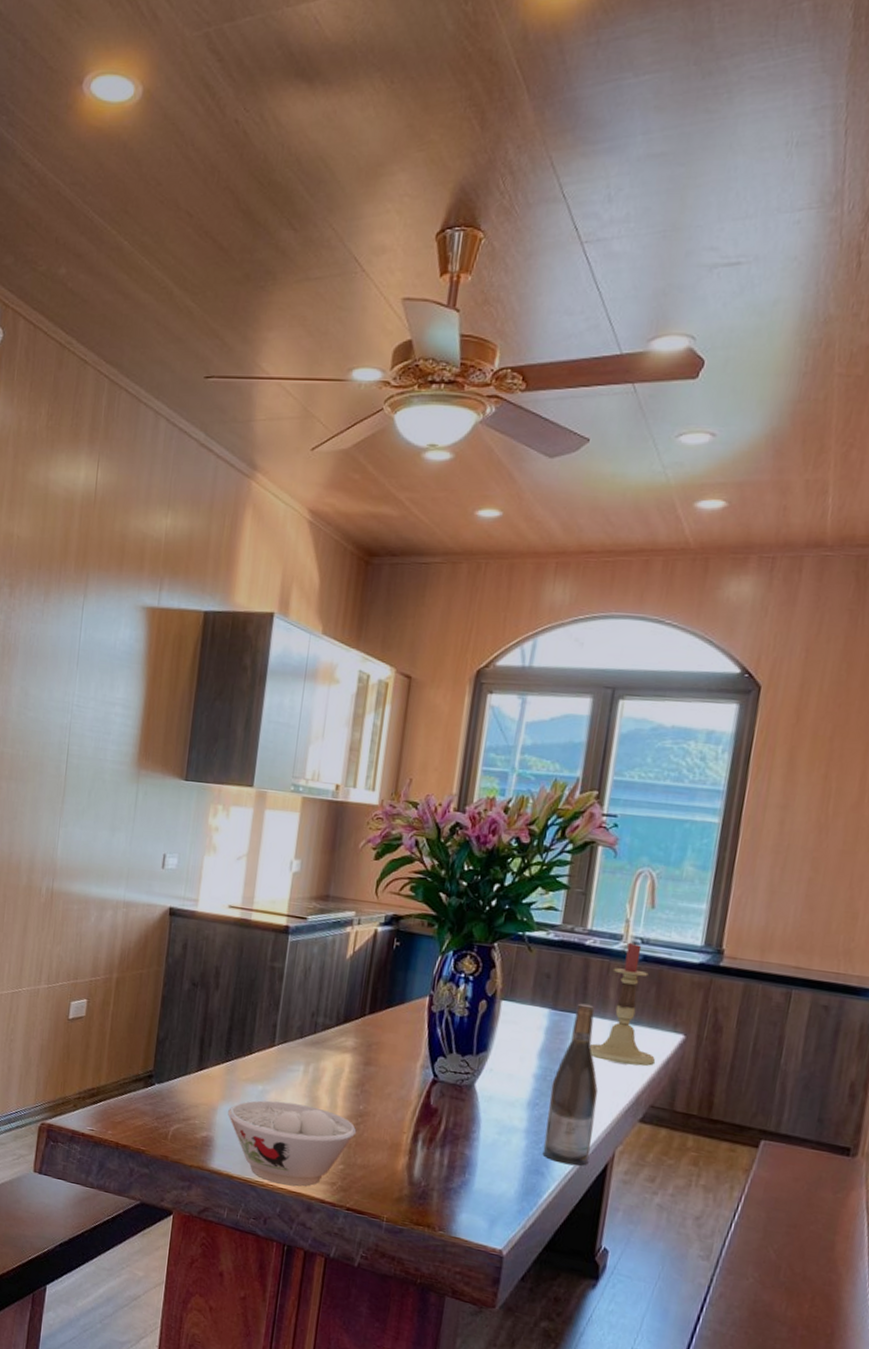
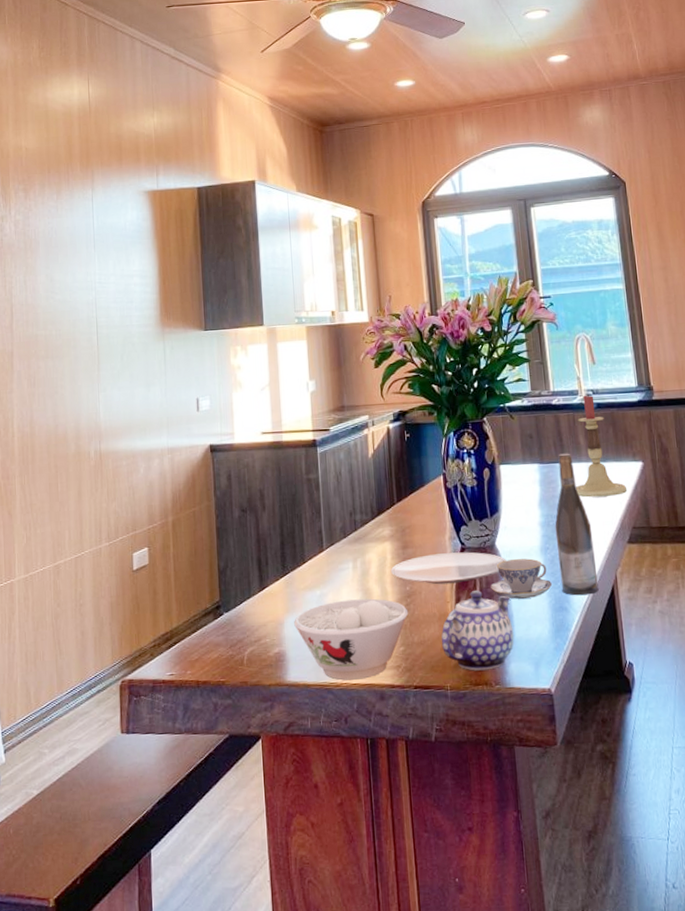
plate: none [346,1077,484,1118] -> present [391,552,506,585]
teapot: none [386,1128,479,1214] -> present [441,590,514,671]
teacup: none [457,1105,532,1153] -> present [491,558,552,599]

